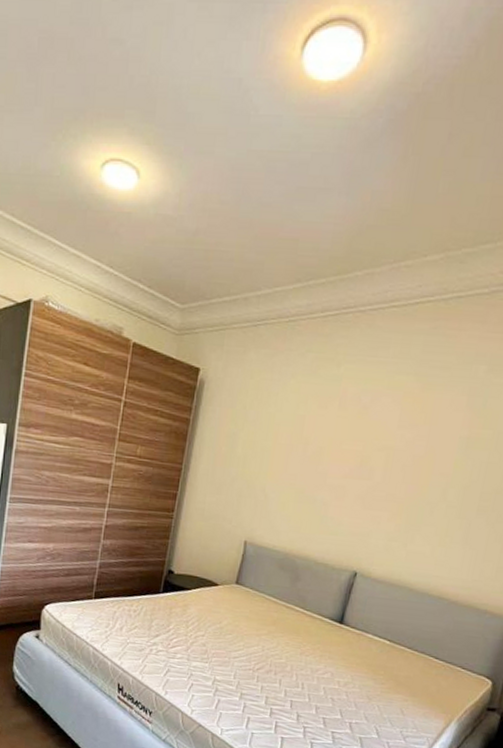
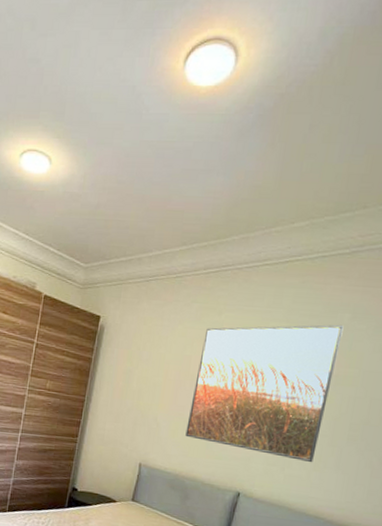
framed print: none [297,378,479,538] -> present [185,324,344,463]

